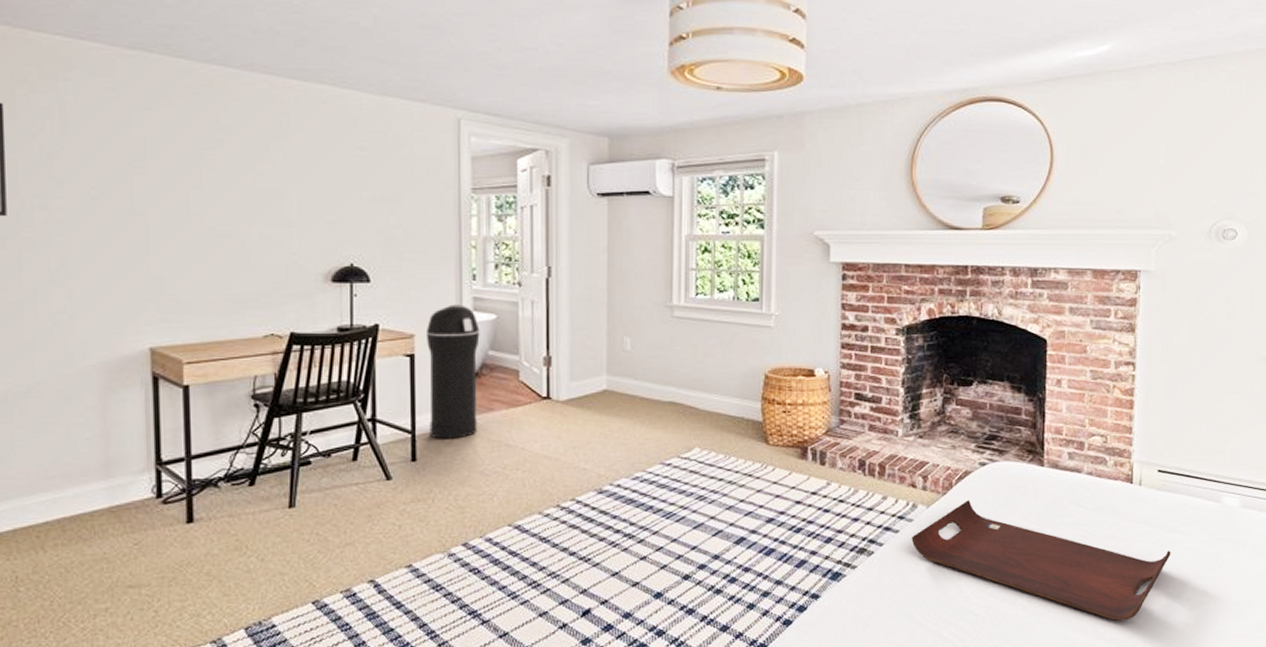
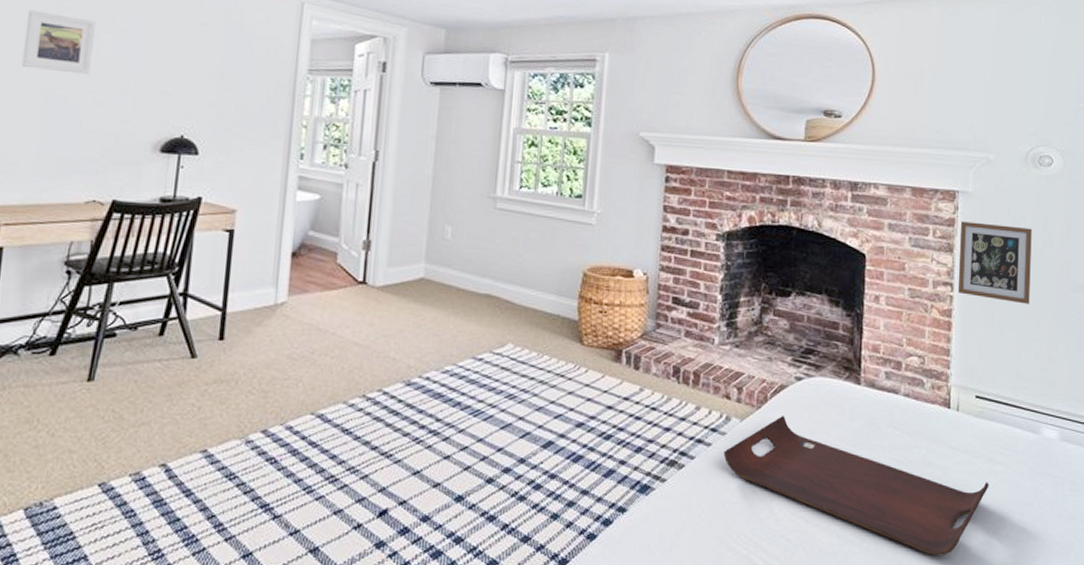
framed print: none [179,145,251,208] -> present [21,10,96,75]
trash can: present [425,305,480,439] -> none [240,182,302,319]
picture frame: none [1139,301,1215,379] -> present [957,221,1032,304]

